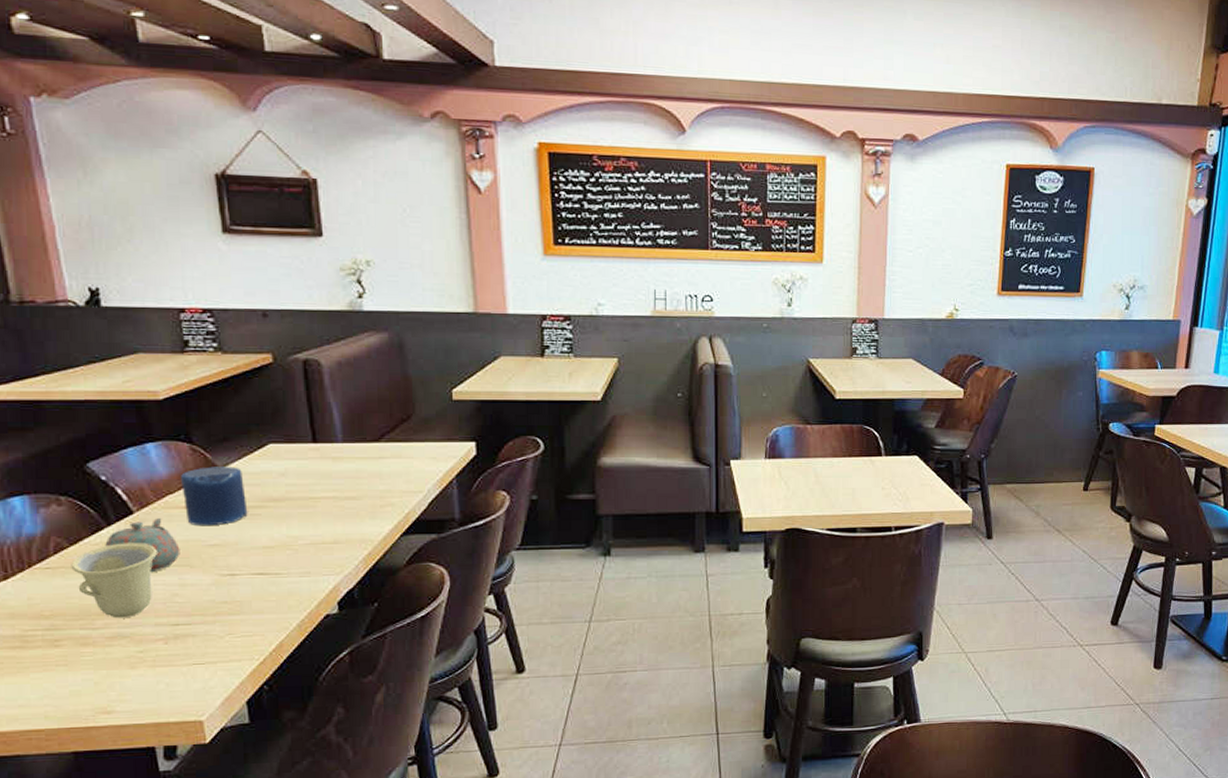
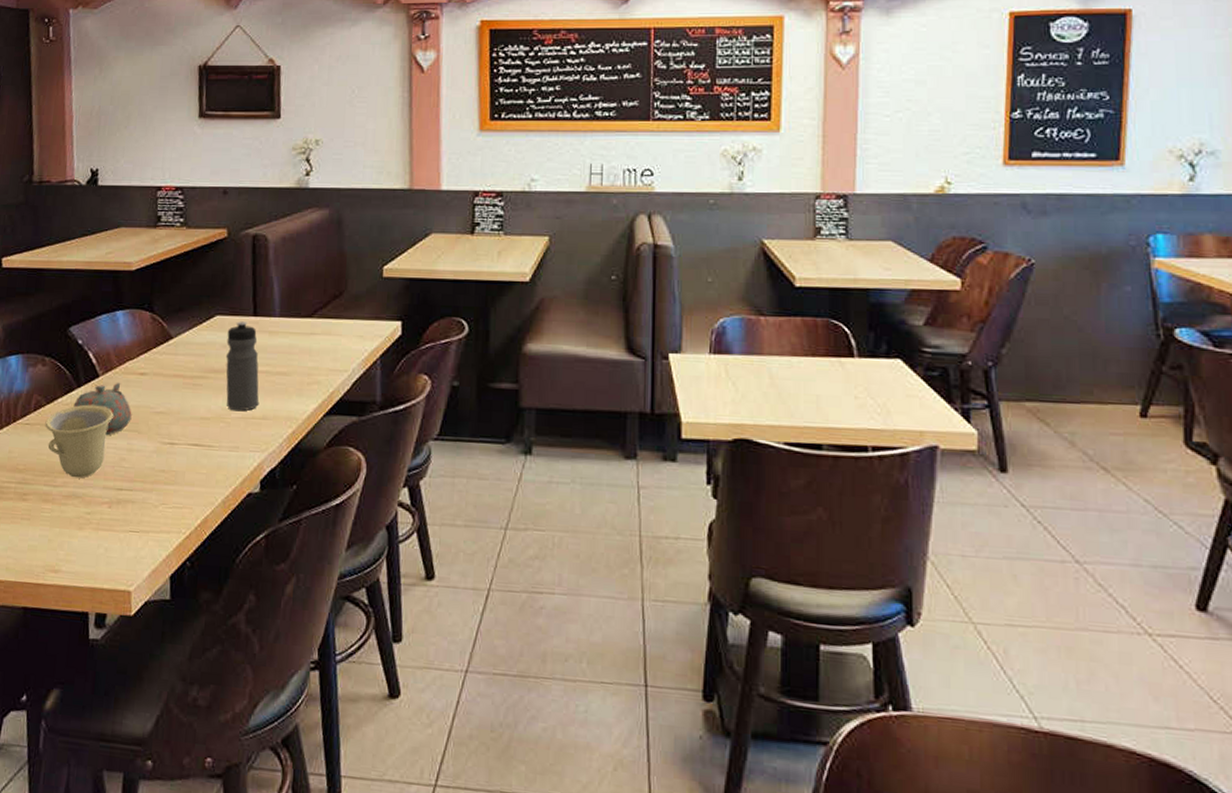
candle: present [181,467,248,525] -> none [140,335,192,393]
water bottle: none [284,449,328,538] -> present [225,321,259,412]

